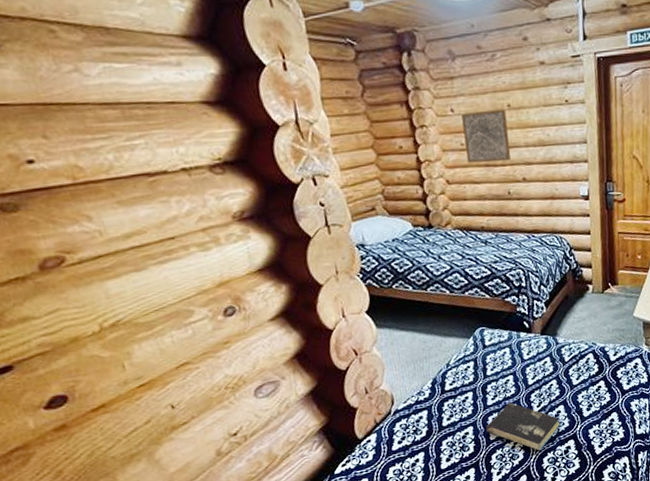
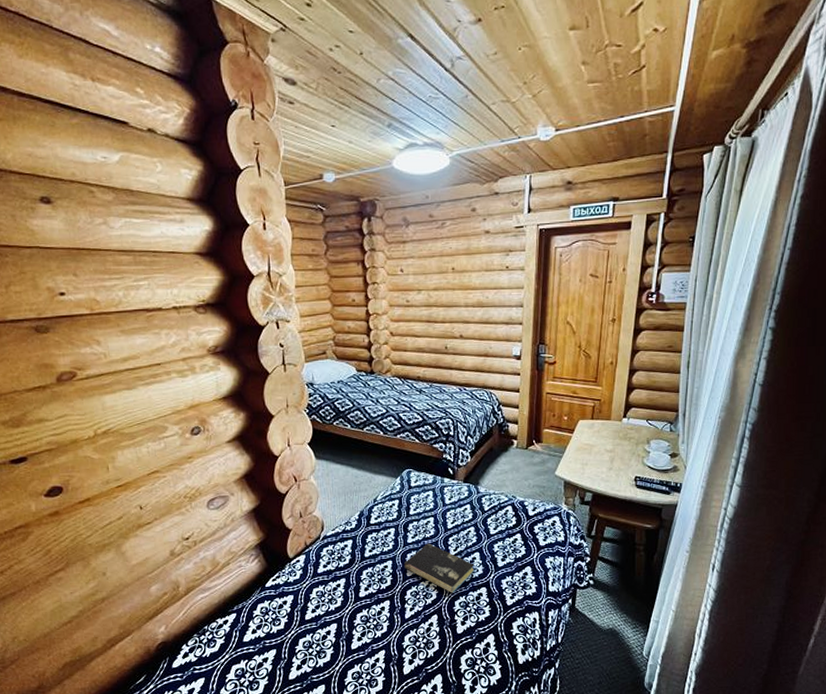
wall art: present [461,110,511,163] -> none [410,272,451,319]

